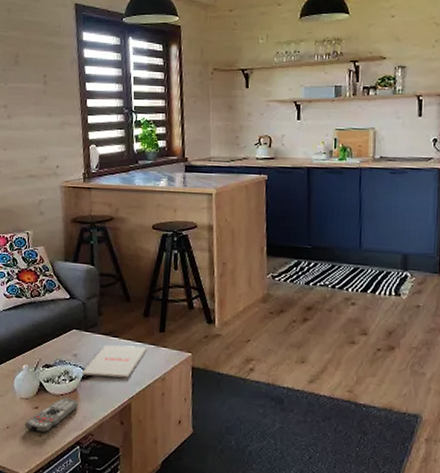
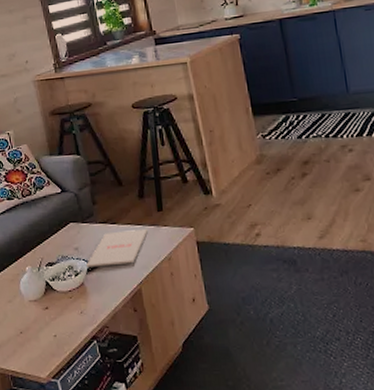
remote control: present [25,397,79,433] -> none [38,293,89,334]

